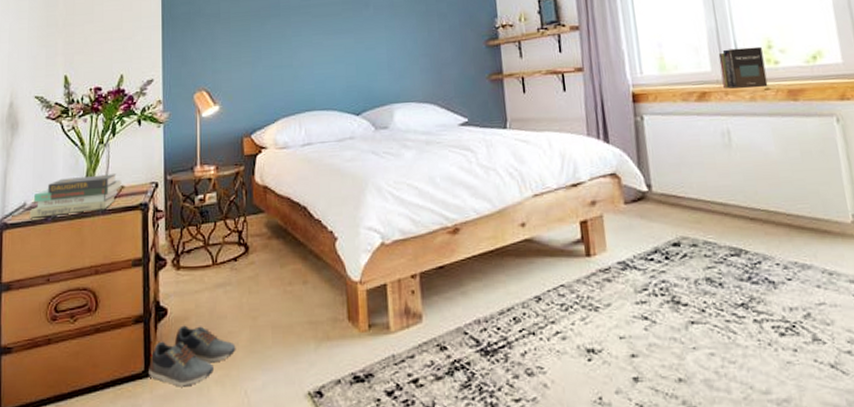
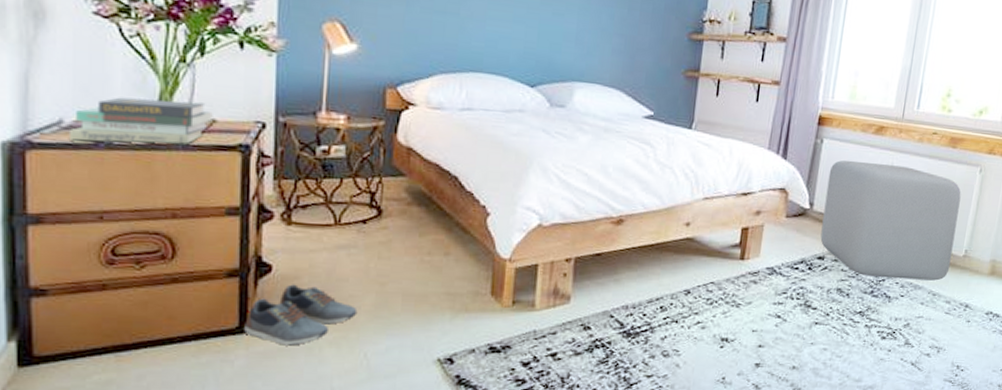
pouf: none [659,129,840,260] -> present [820,160,961,281]
books: present [718,46,768,89] -> none [900,90,942,132]

